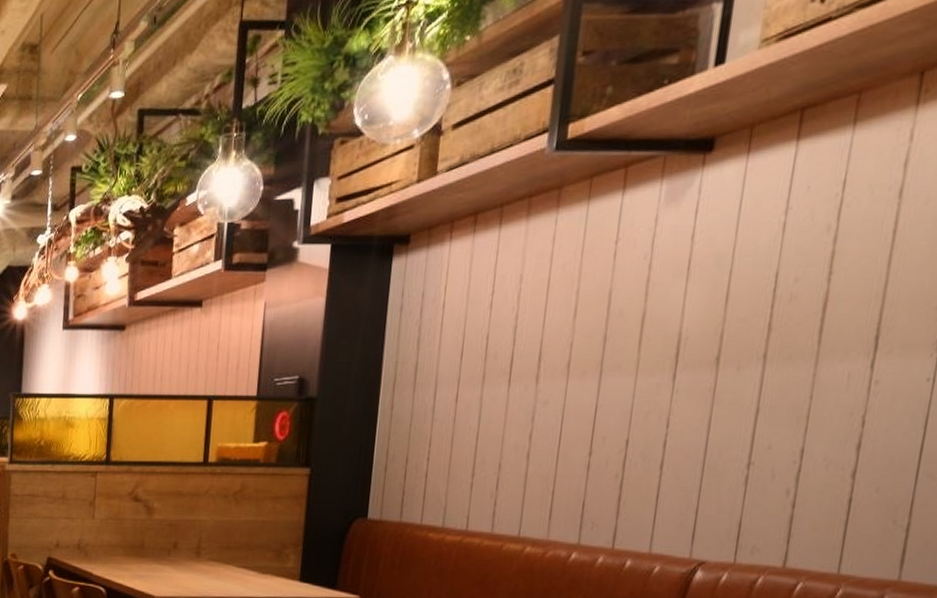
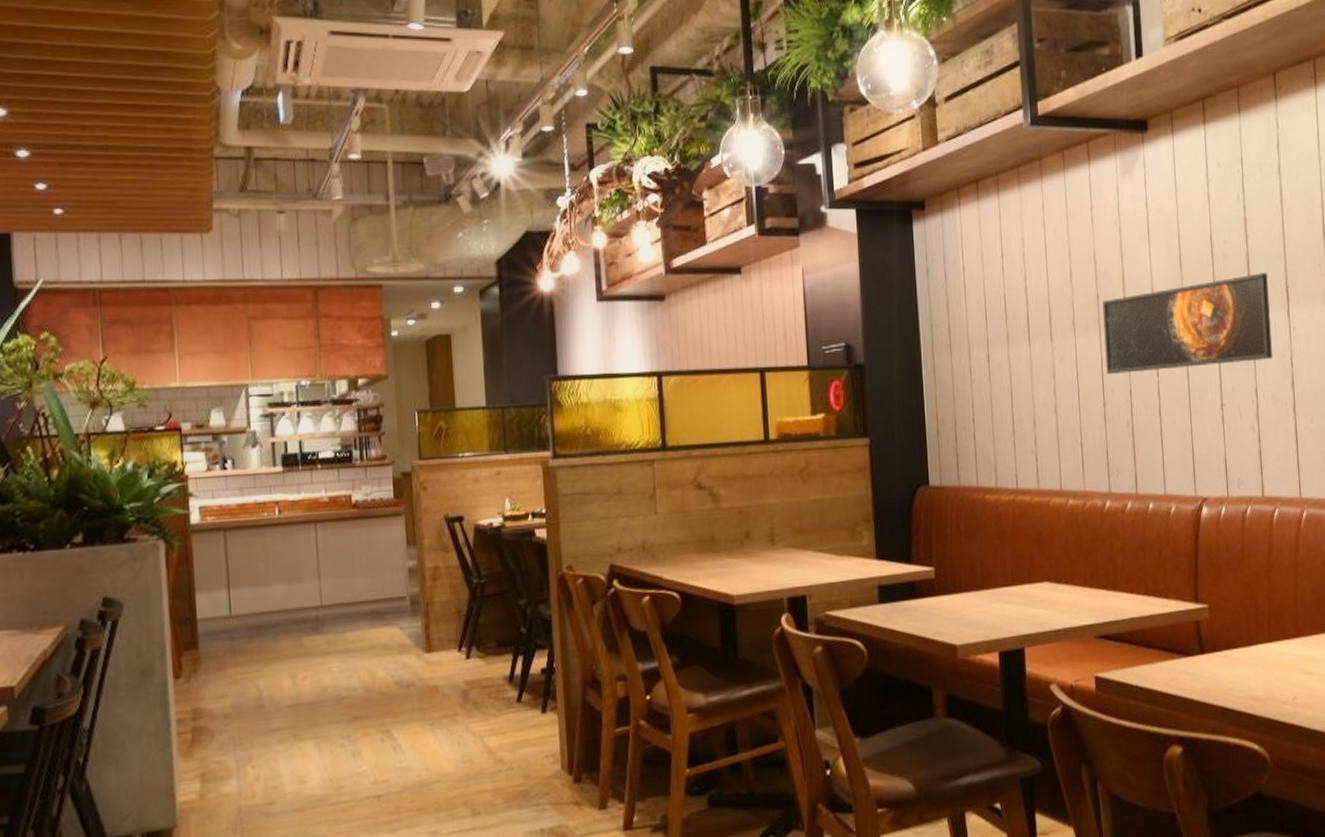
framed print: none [599,316,851,423] -> present [1102,273,1272,375]

